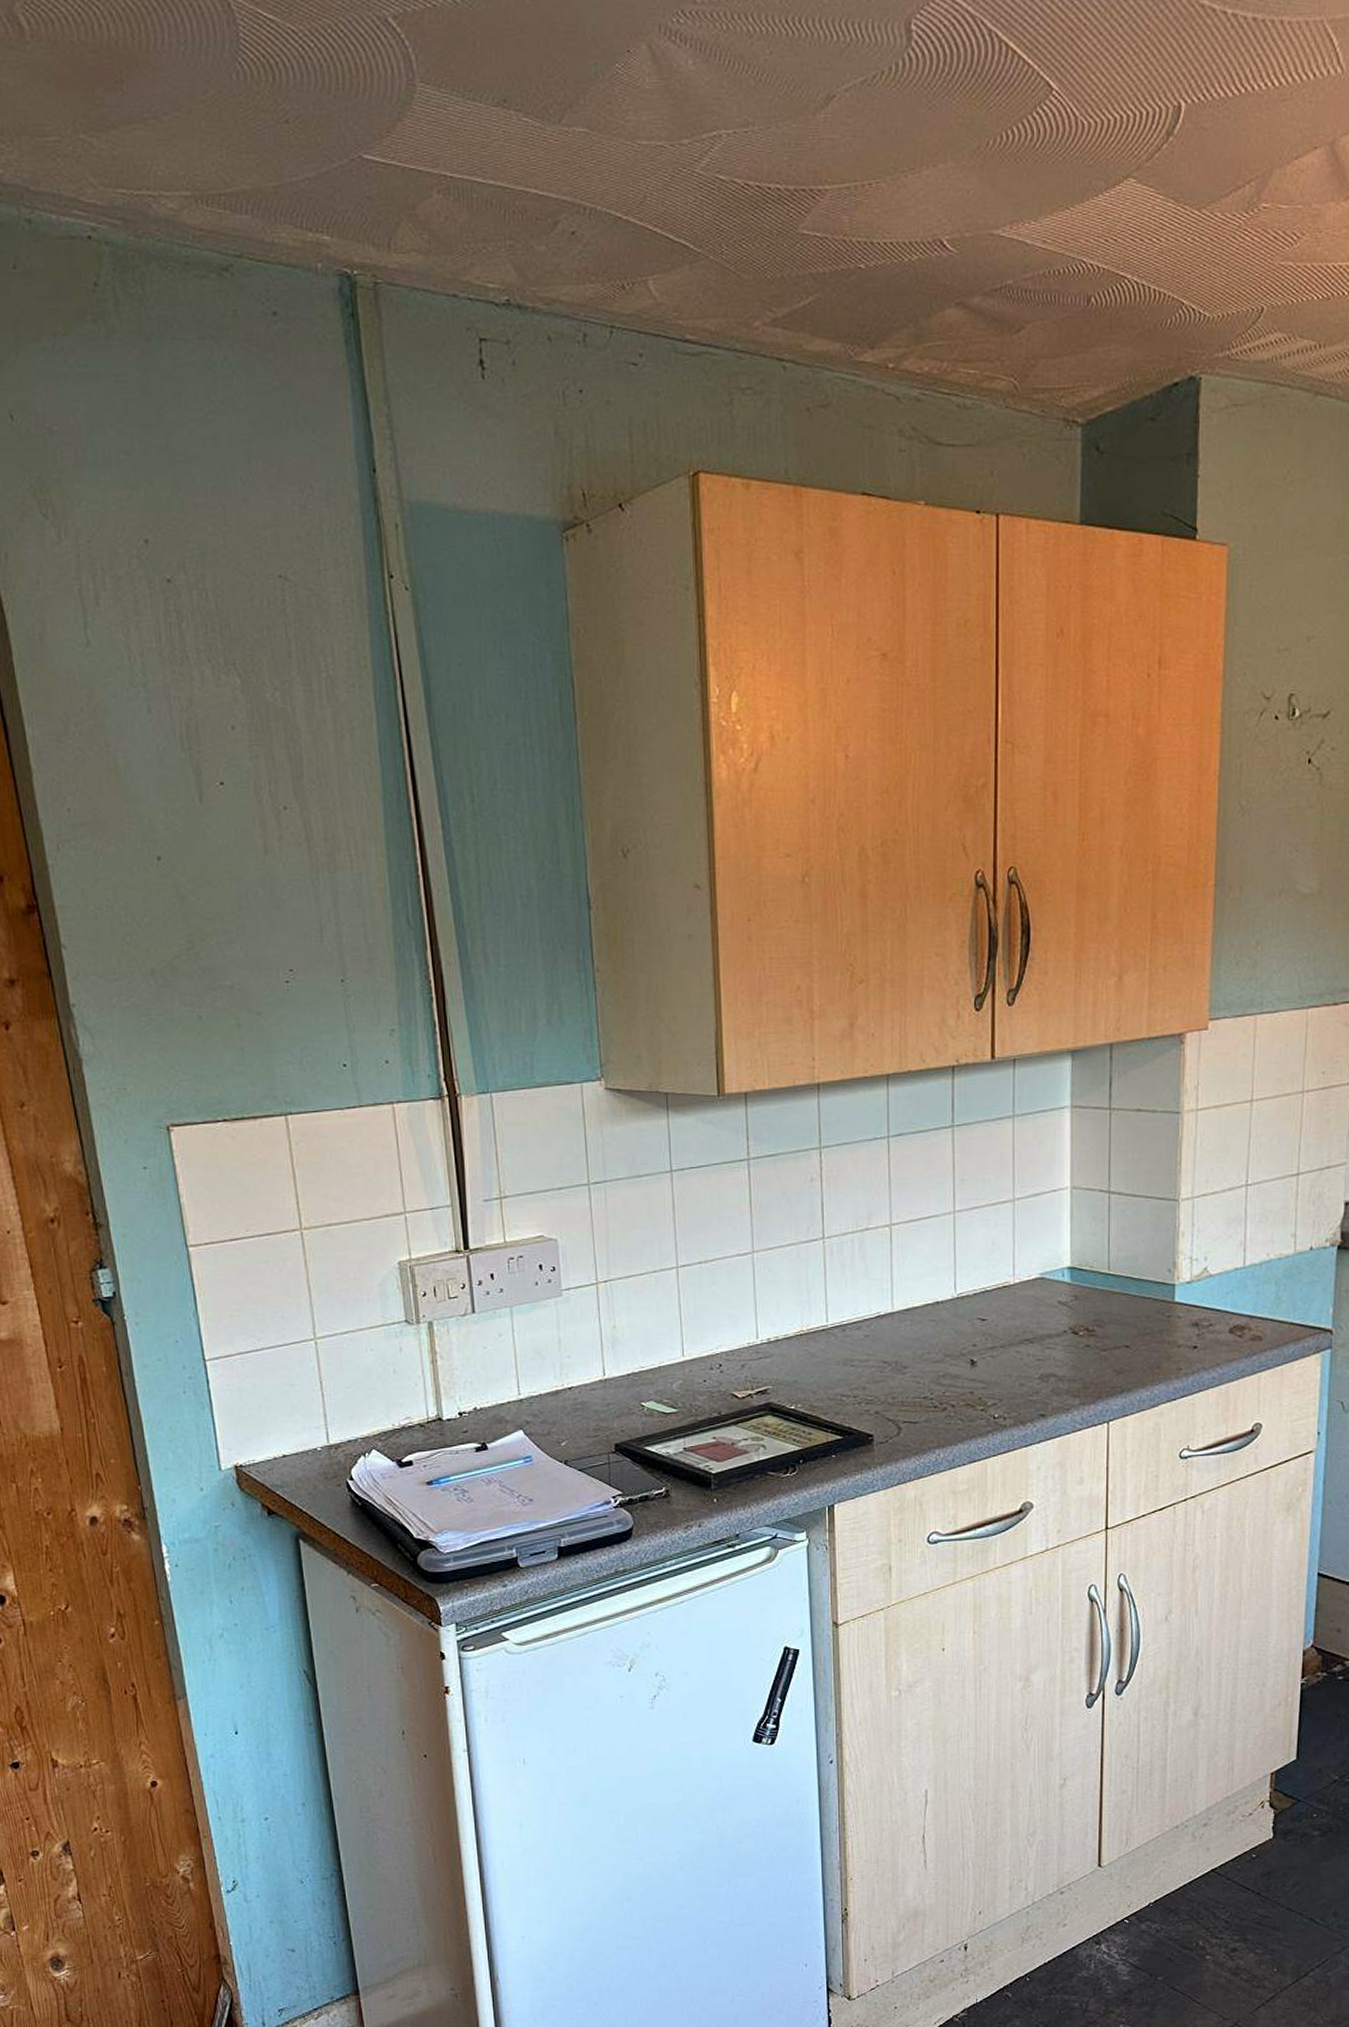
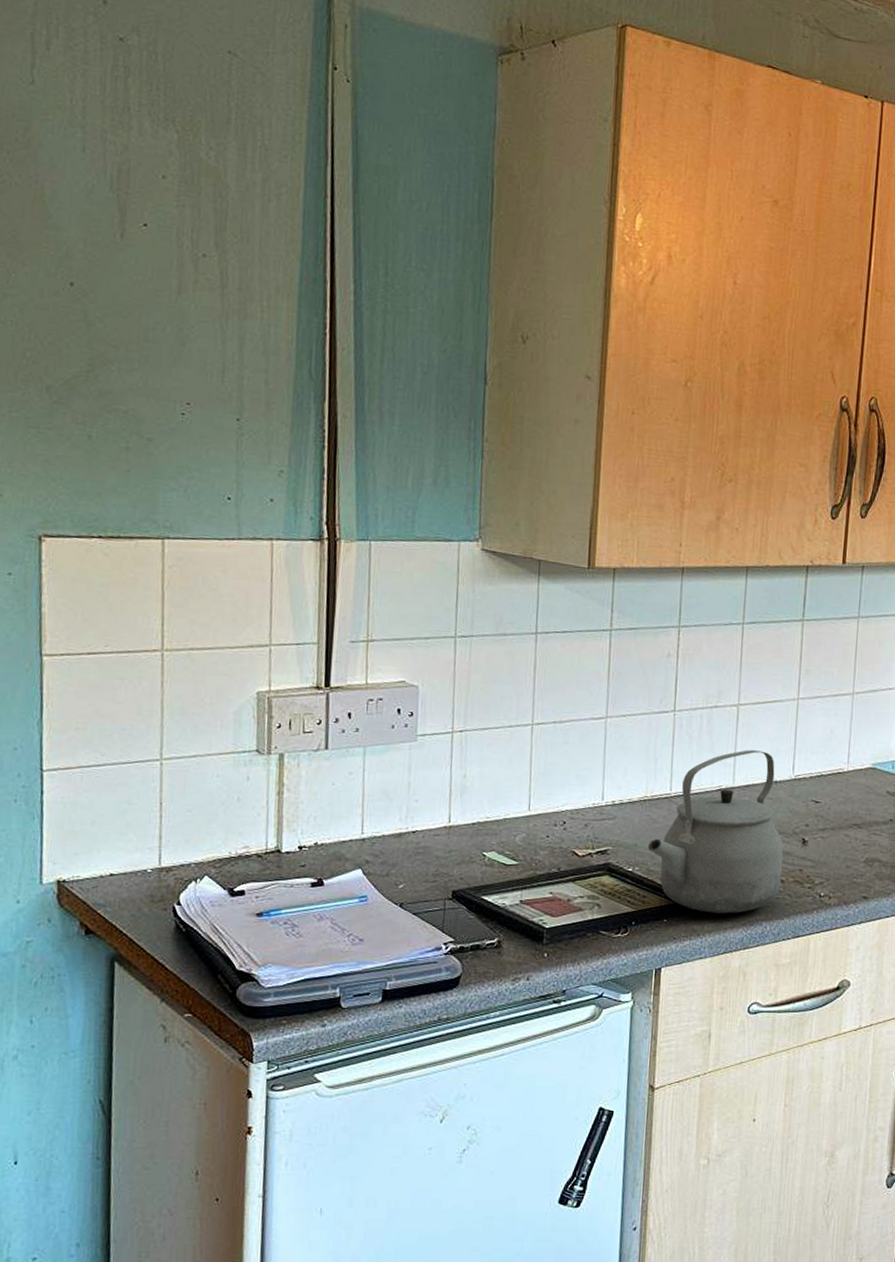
tea kettle: none [809,1271,952,1445] -> present [648,750,783,914]

